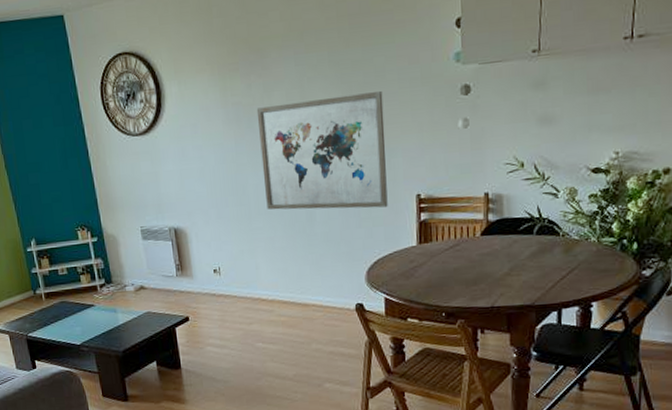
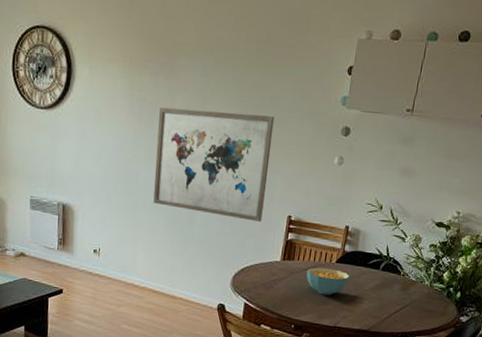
cereal bowl: none [448,243,500,274] -> present [306,267,350,296]

